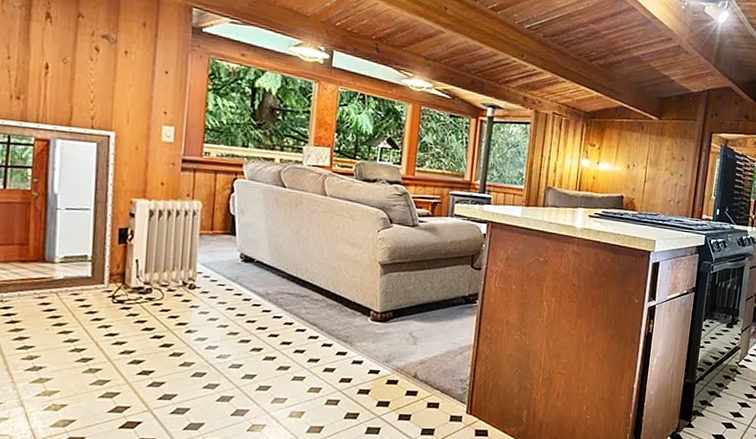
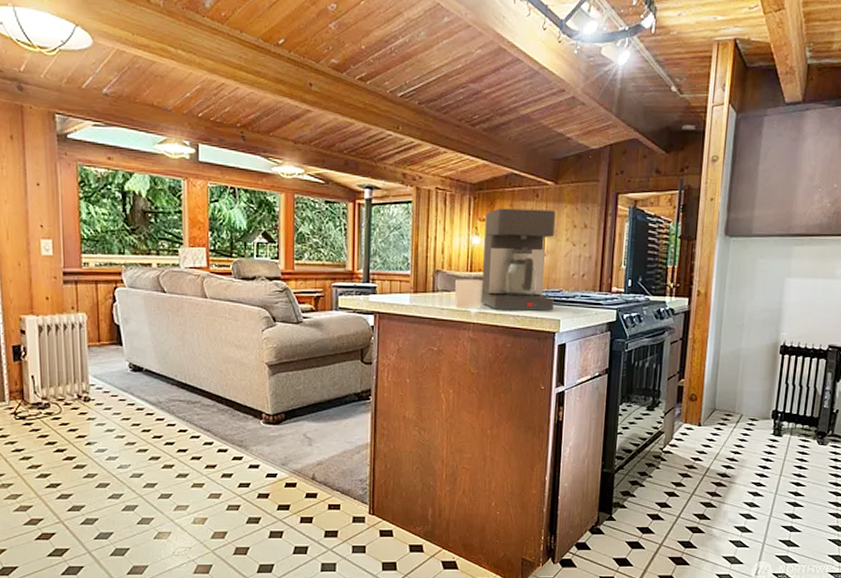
mug: none [562,196,590,226] -> present [454,279,484,309]
coffee maker: none [586,136,658,232] -> present [480,208,556,311]

